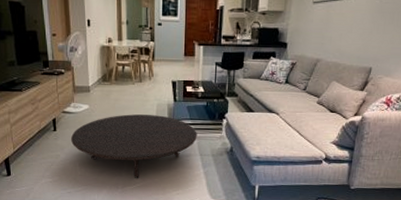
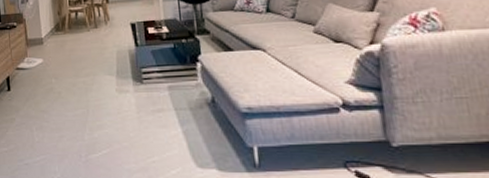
table: present [71,114,197,178] -> none [26,64,168,143]

